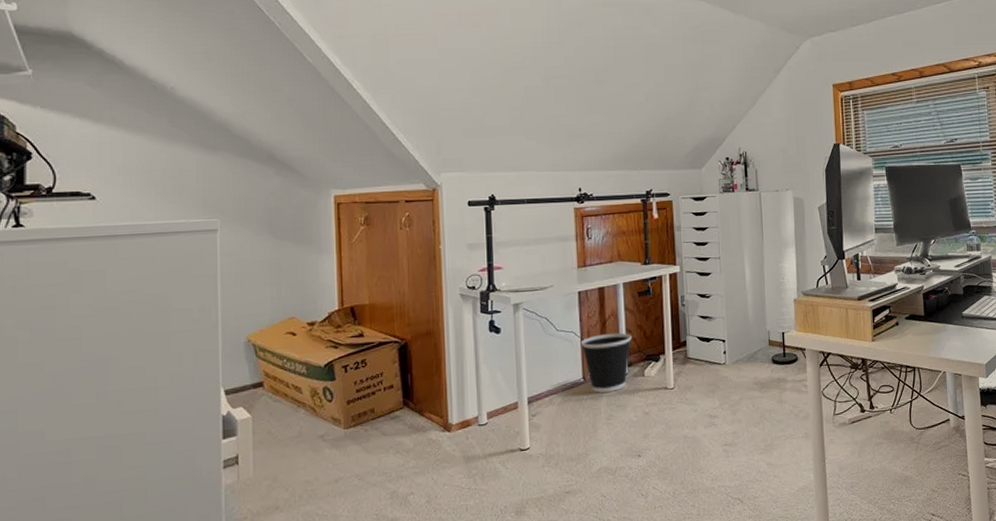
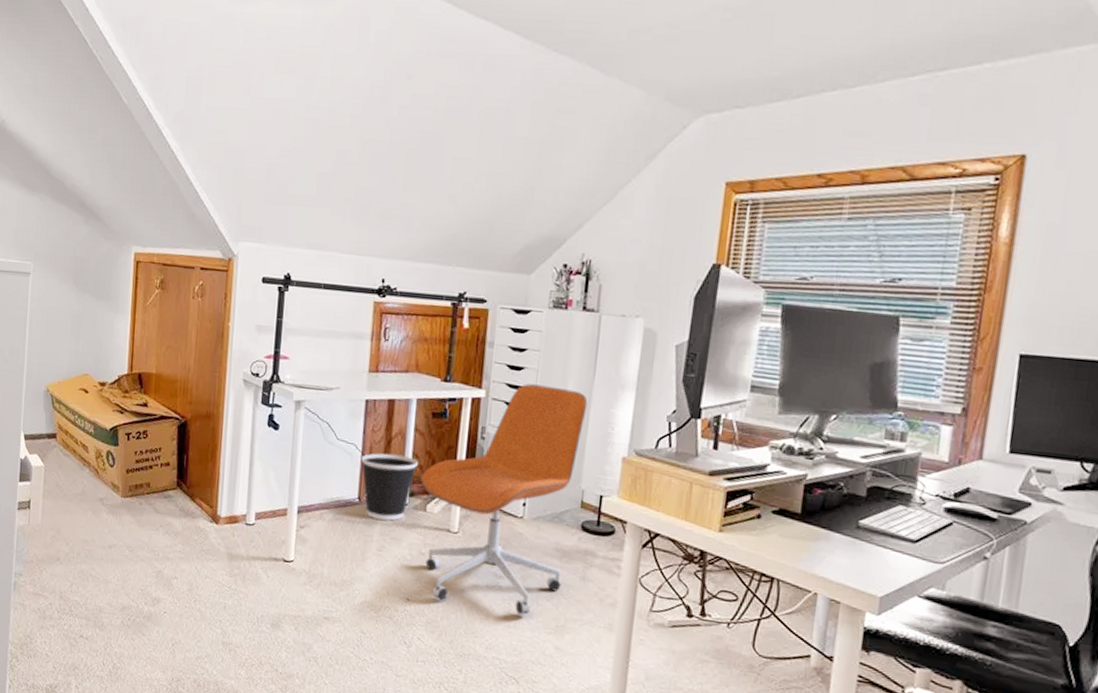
office chair: none [636,253,764,450] -> present [420,383,588,615]

